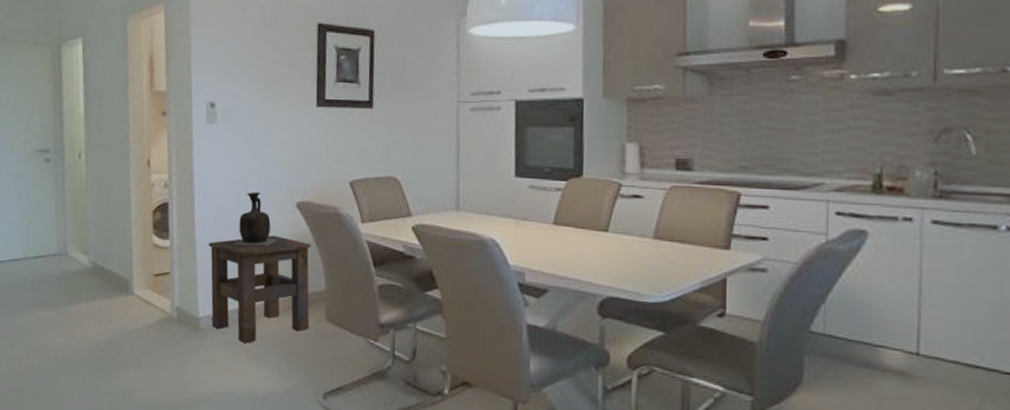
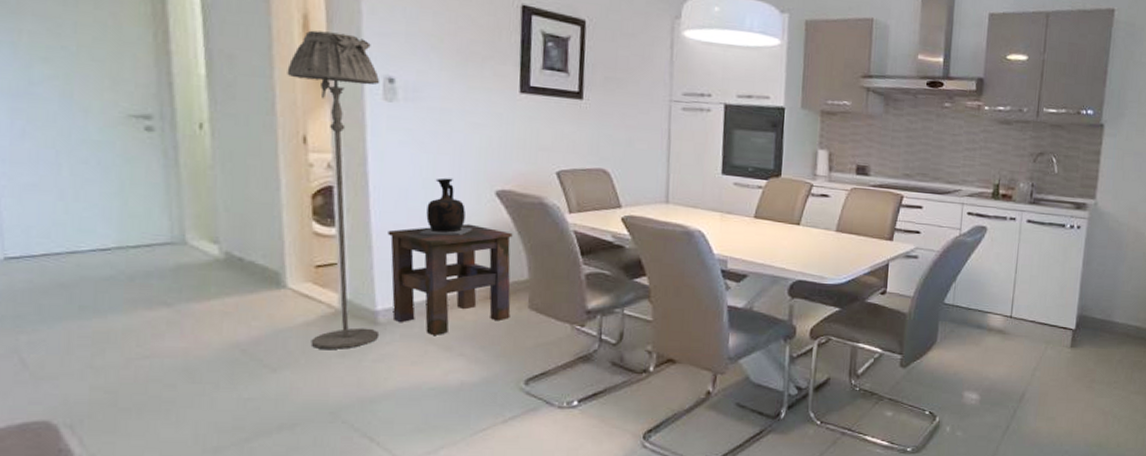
floor lamp: none [137,68,204,352] -> present [287,30,380,349]

